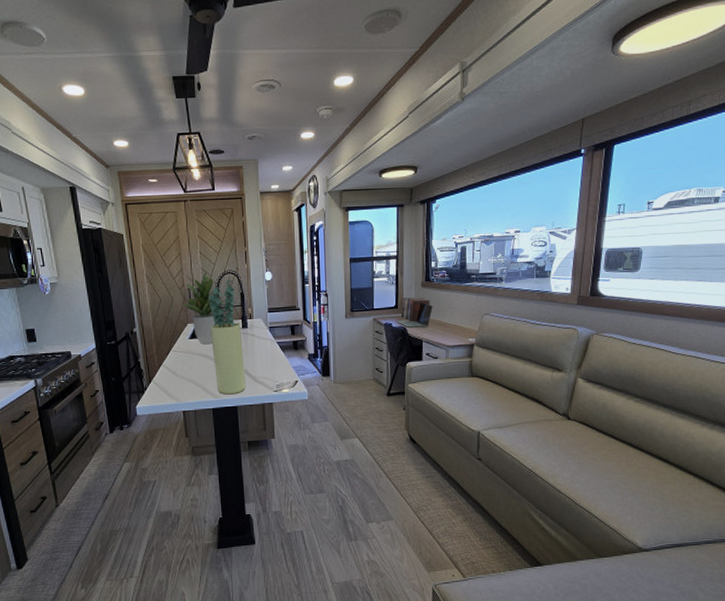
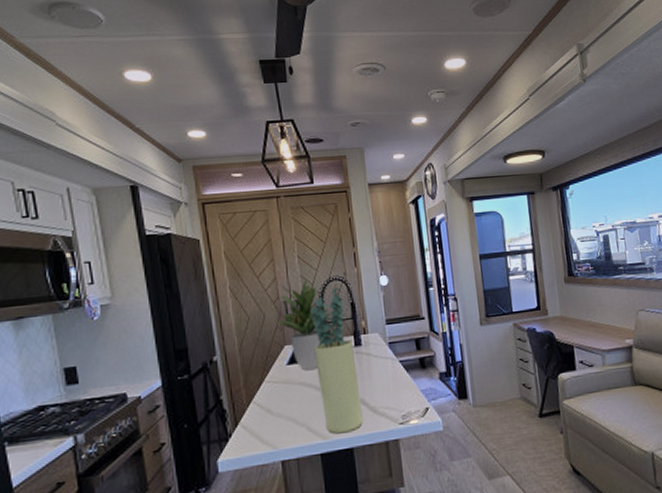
laptop: present [397,302,434,328] -> none [541,300,582,332]
books: present [402,297,430,322] -> none [545,295,577,324]

